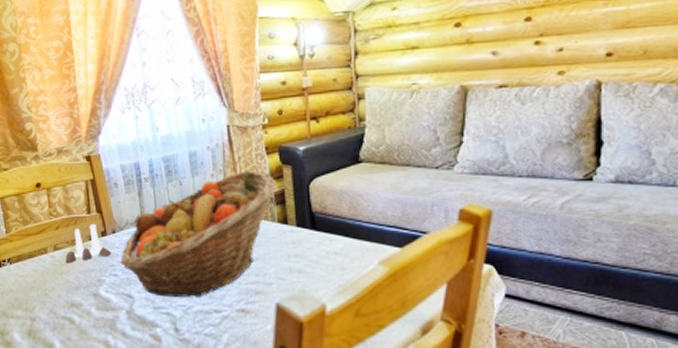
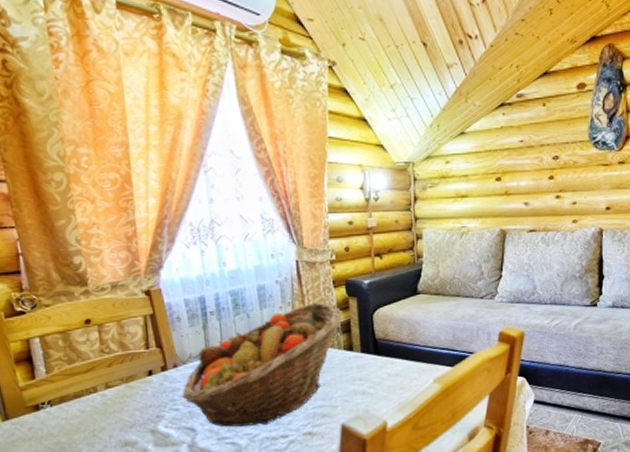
salt and pepper shaker set: present [65,224,111,264] -> none [118,359,172,402]

